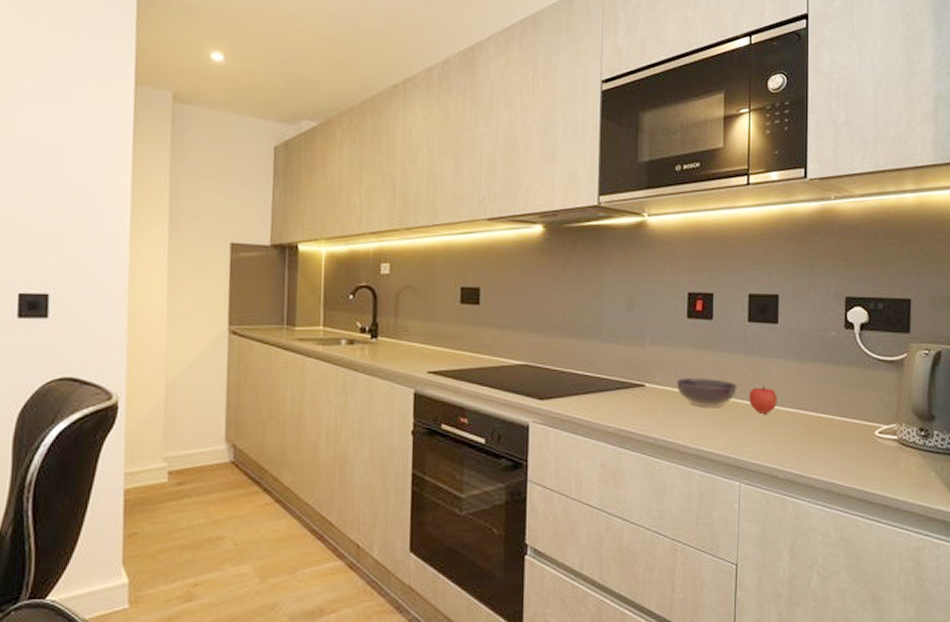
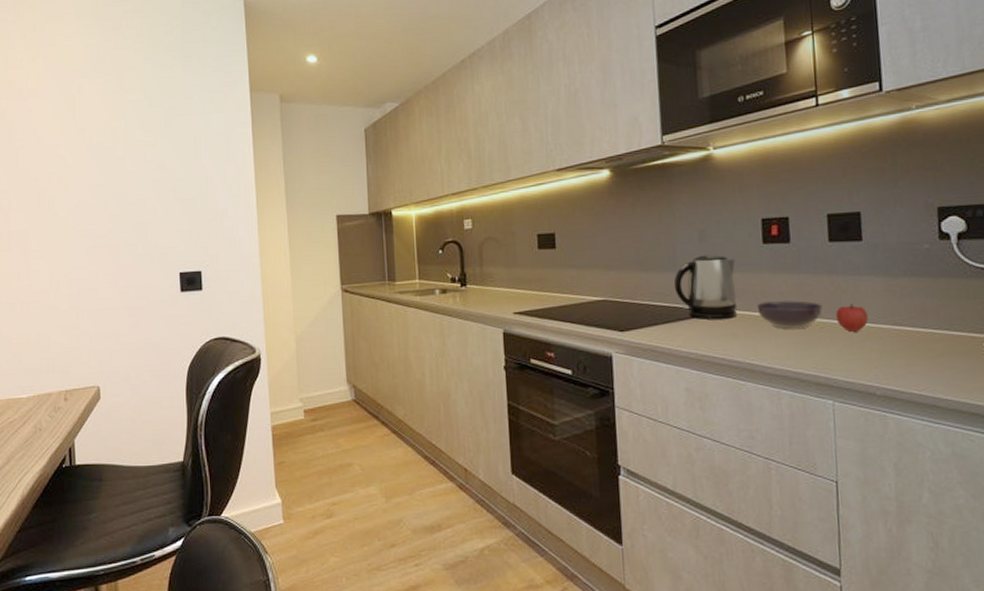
kettle: none [598,325,660,394] -> present [673,254,737,320]

